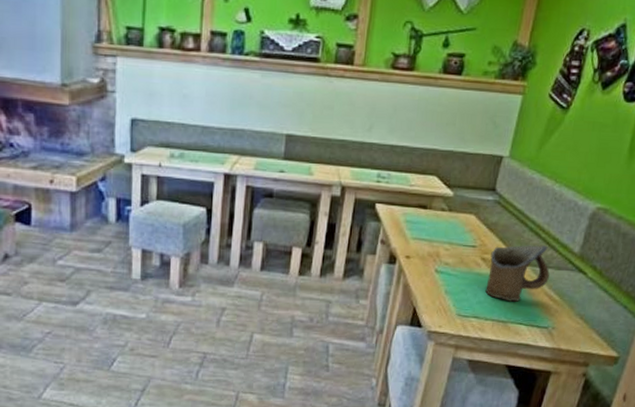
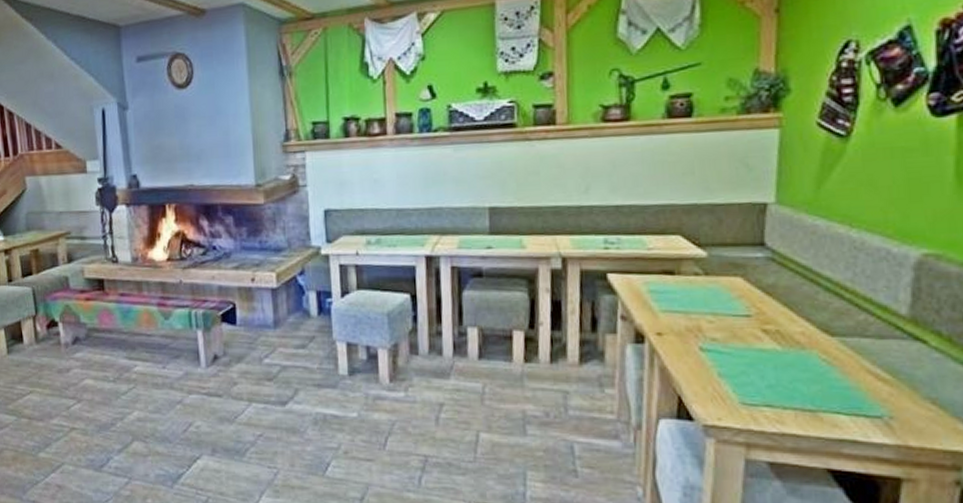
ceramic pitcher: present [485,245,550,302] -> none [774,308,869,384]

